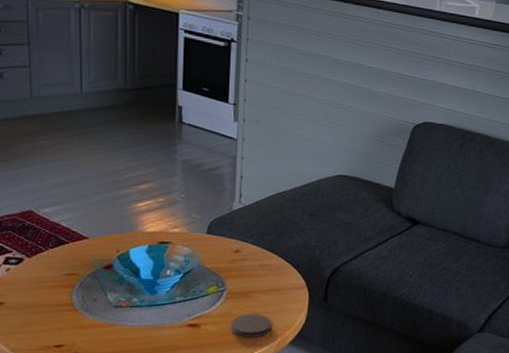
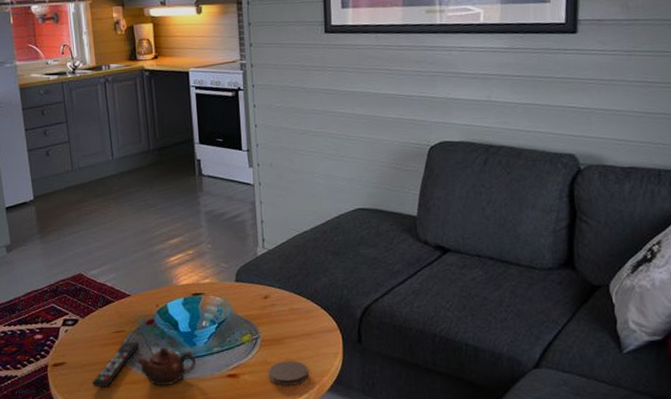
remote control: none [34,285,93,331] -> present [92,341,139,388]
teapot: none [87,292,156,331] -> present [135,346,197,385]

